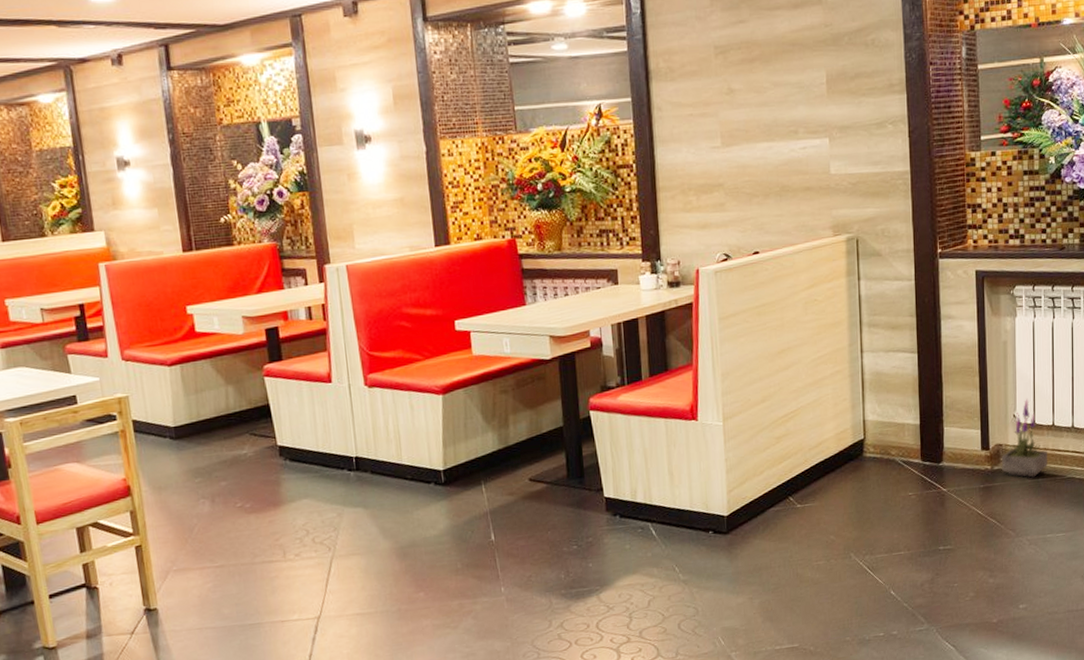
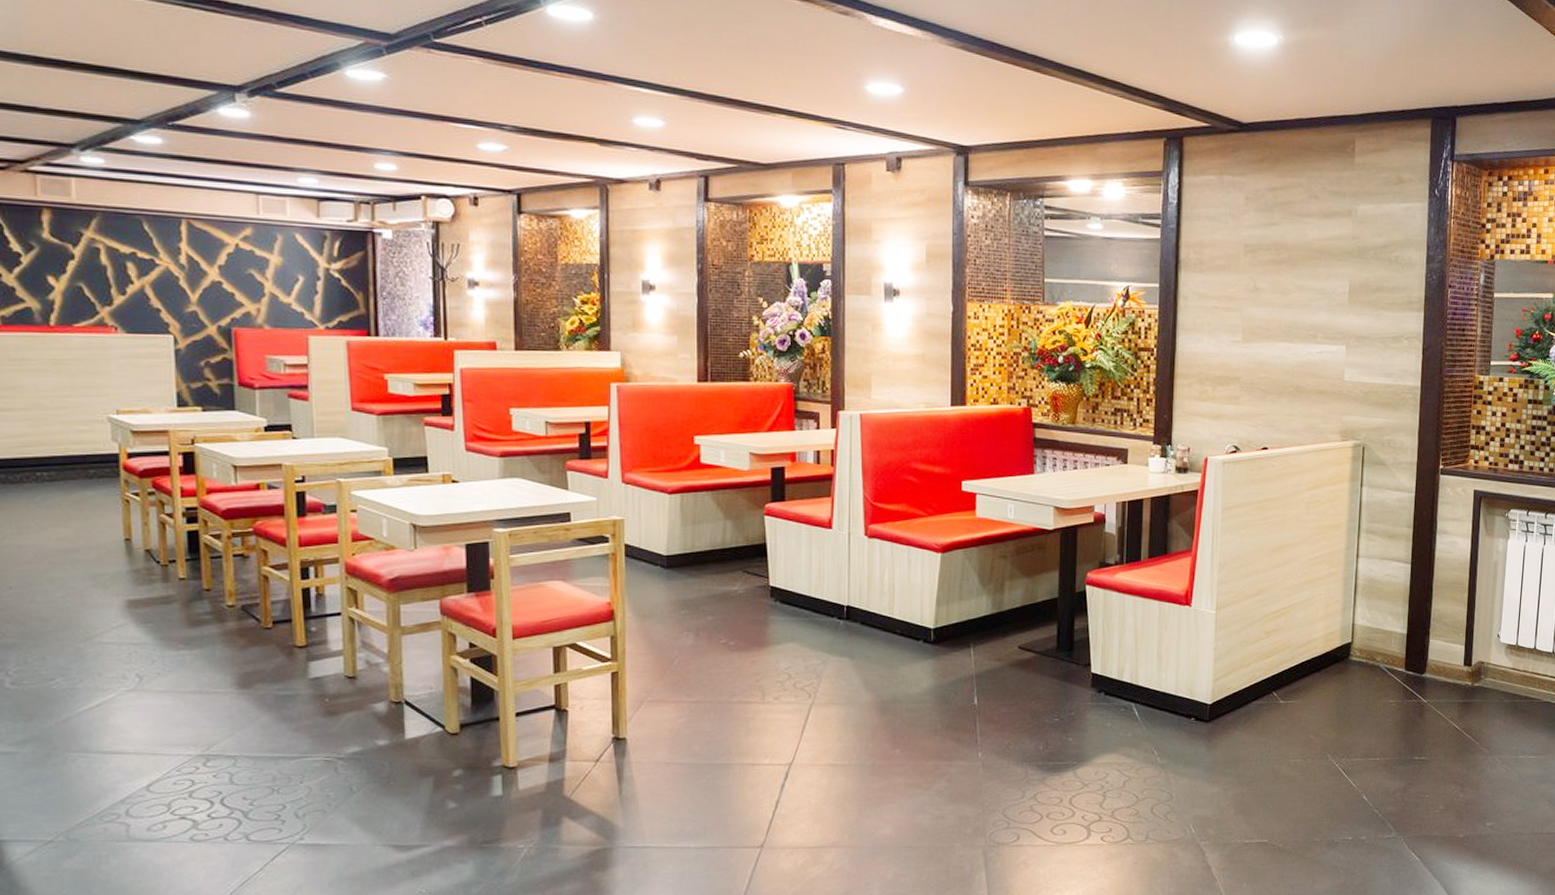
potted plant: present [1002,398,1047,478] -> none [1482,620,1527,698]

